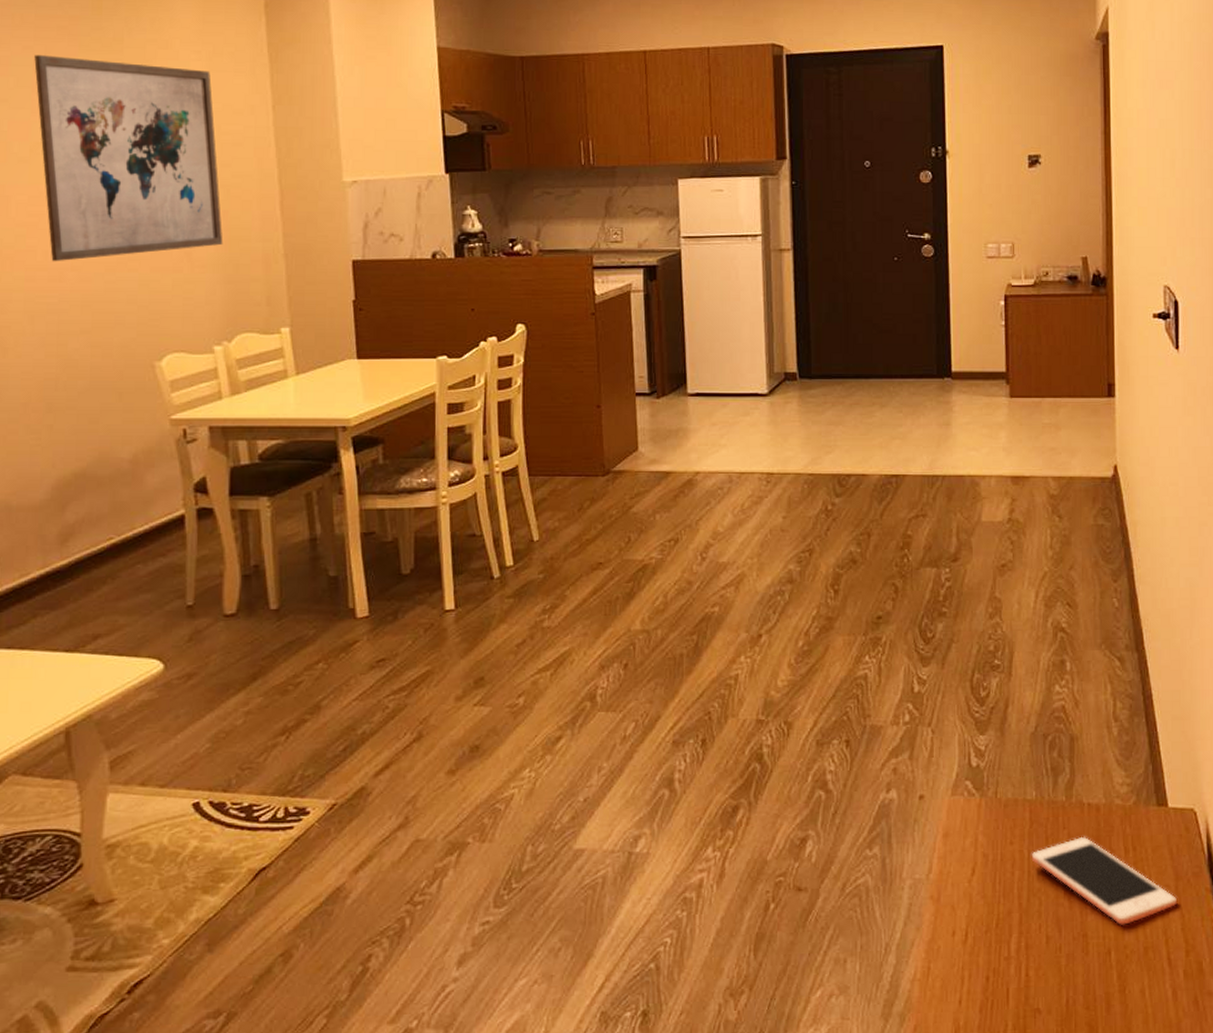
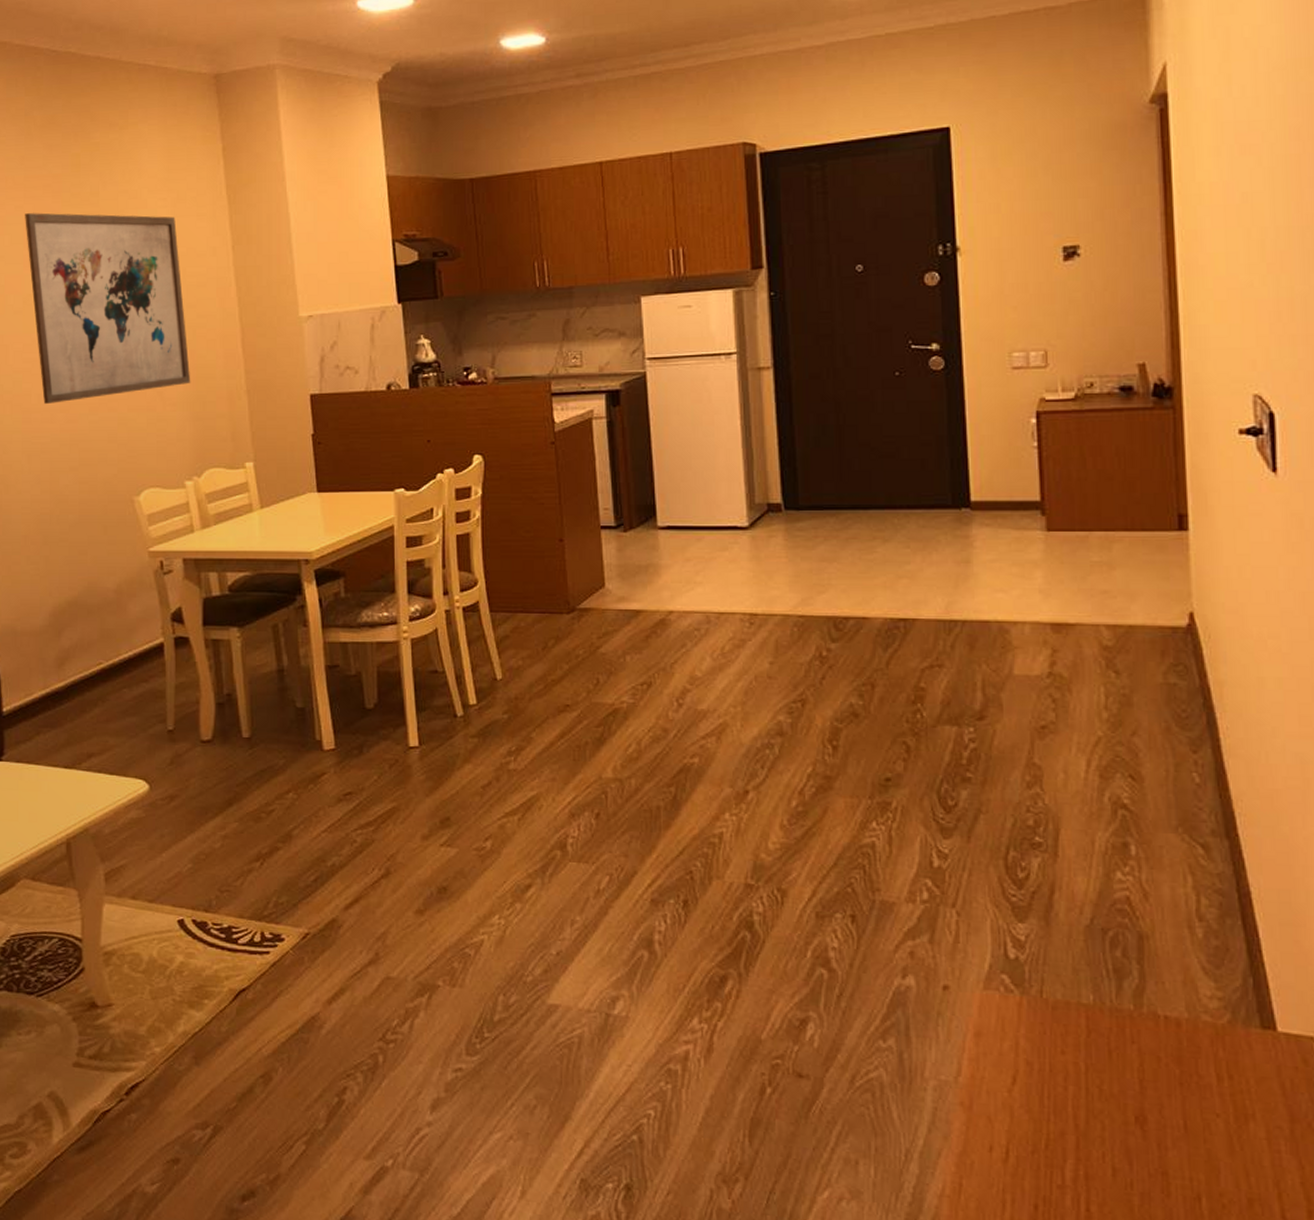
cell phone: present [1031,836,1177,925] -> none [1089,1054,1293,1168]

